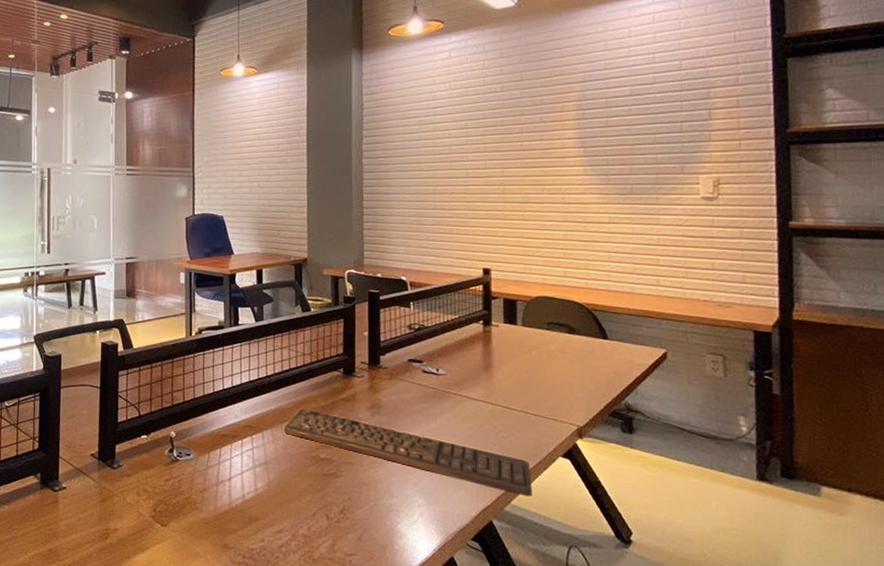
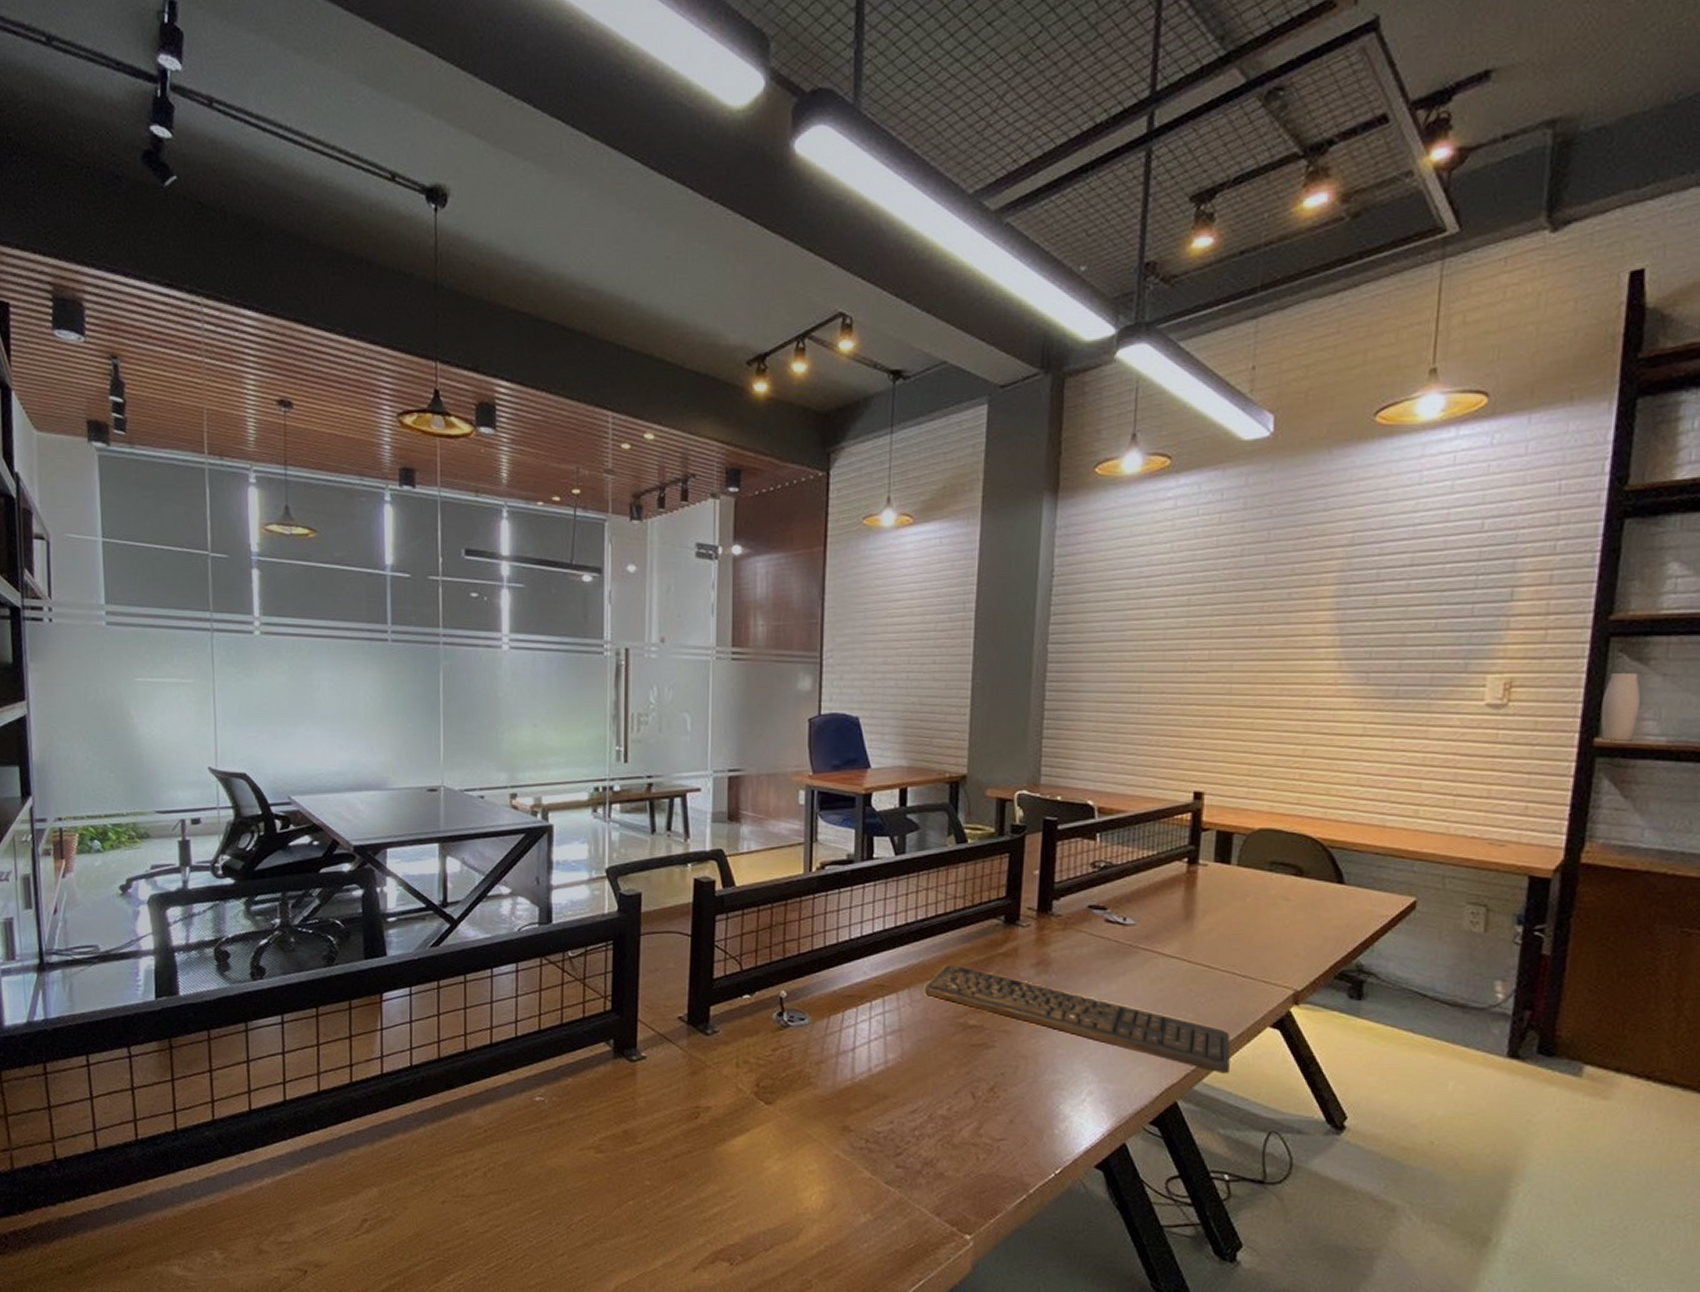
vase: none [791,172,822,224] -> present [1600,674,1641,741]

